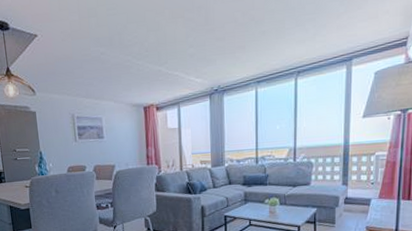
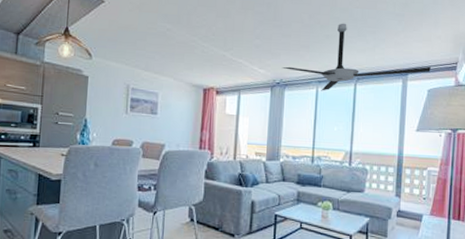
ceiling fan: none [218,14,378,91] -> present [281,23,431,91]

